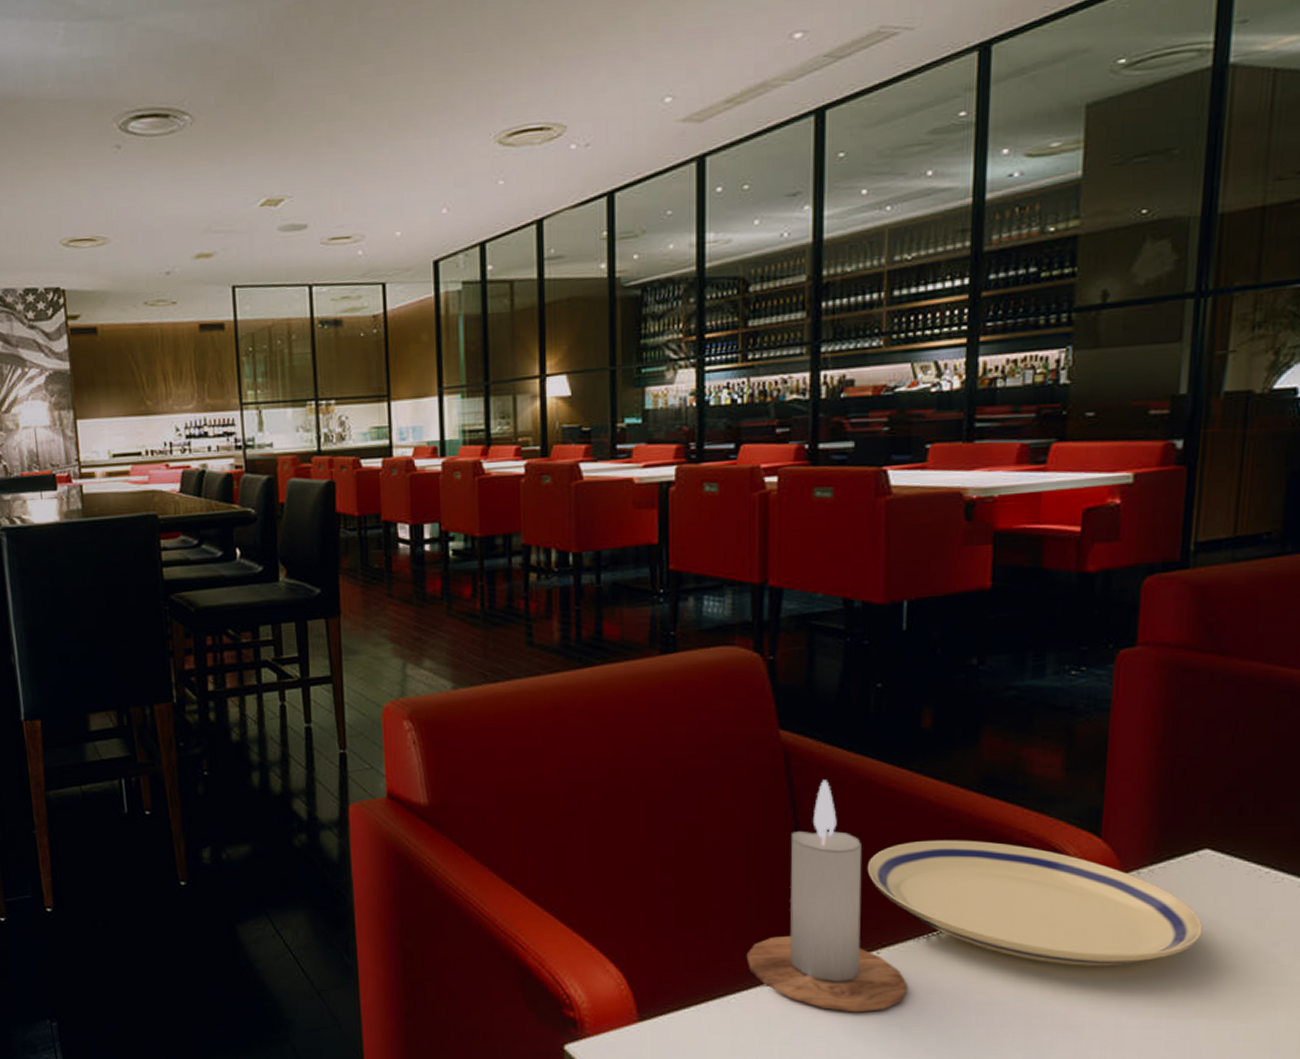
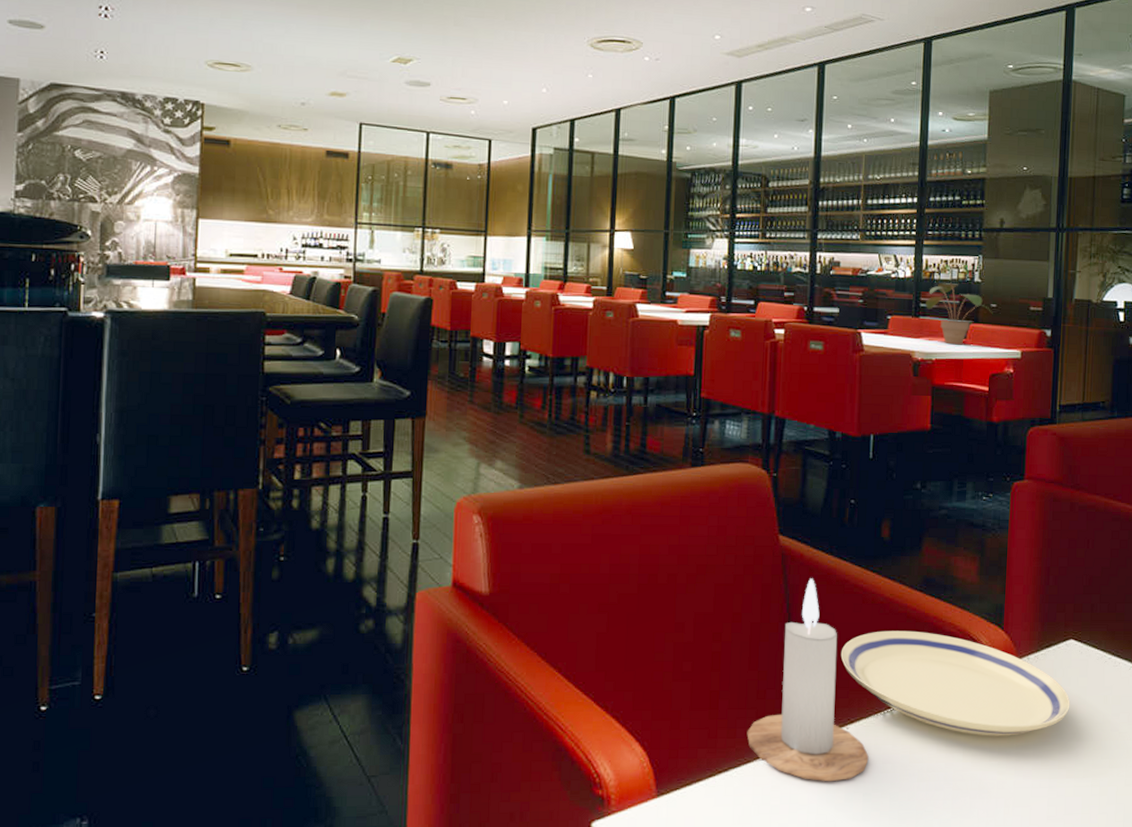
potted plant: none [982,389,1089,474] -> present [925,282,993,345]

